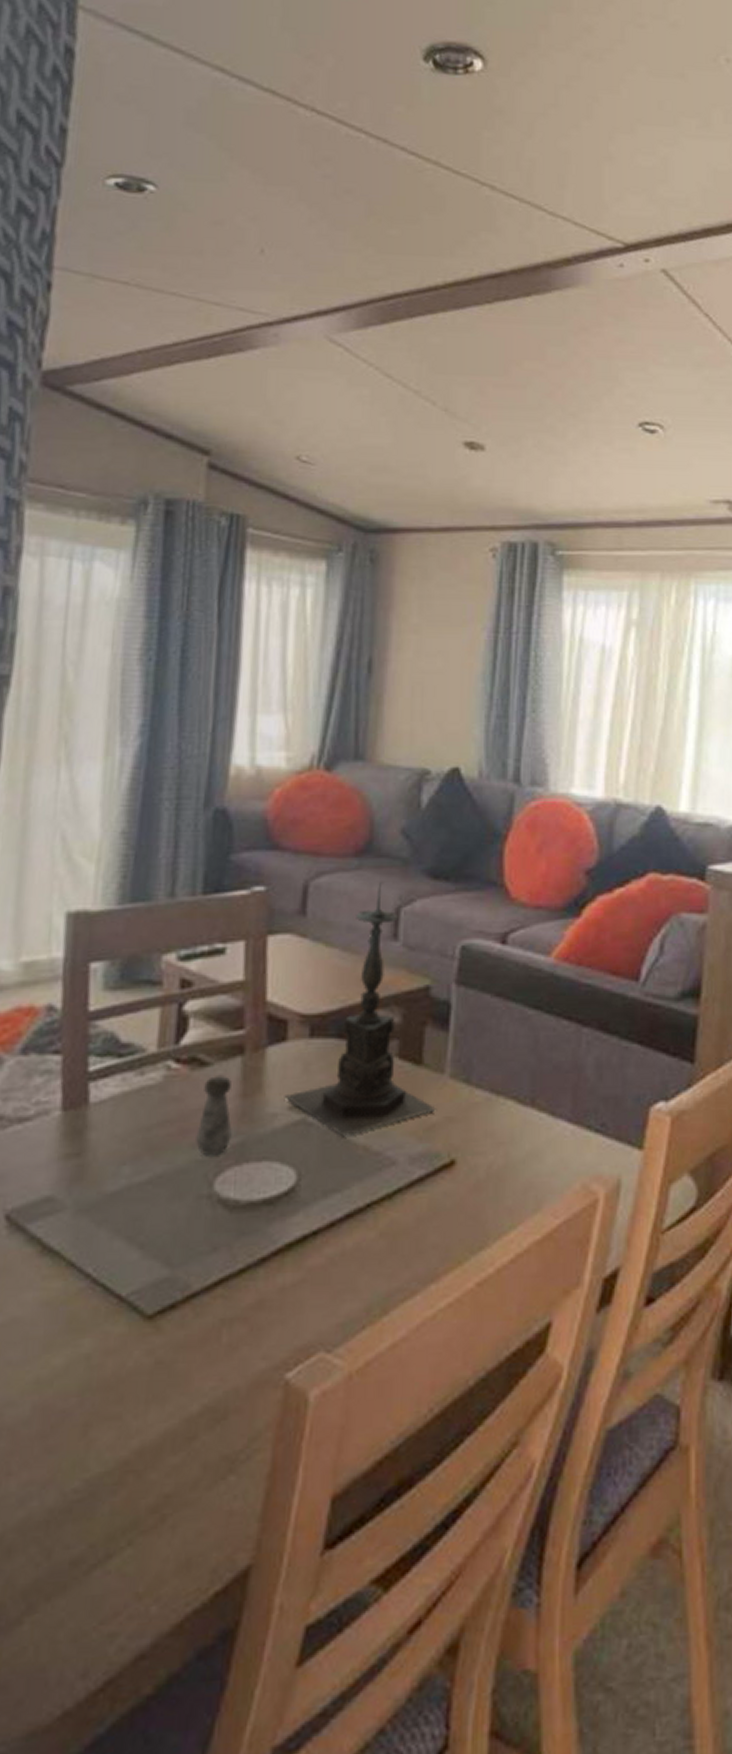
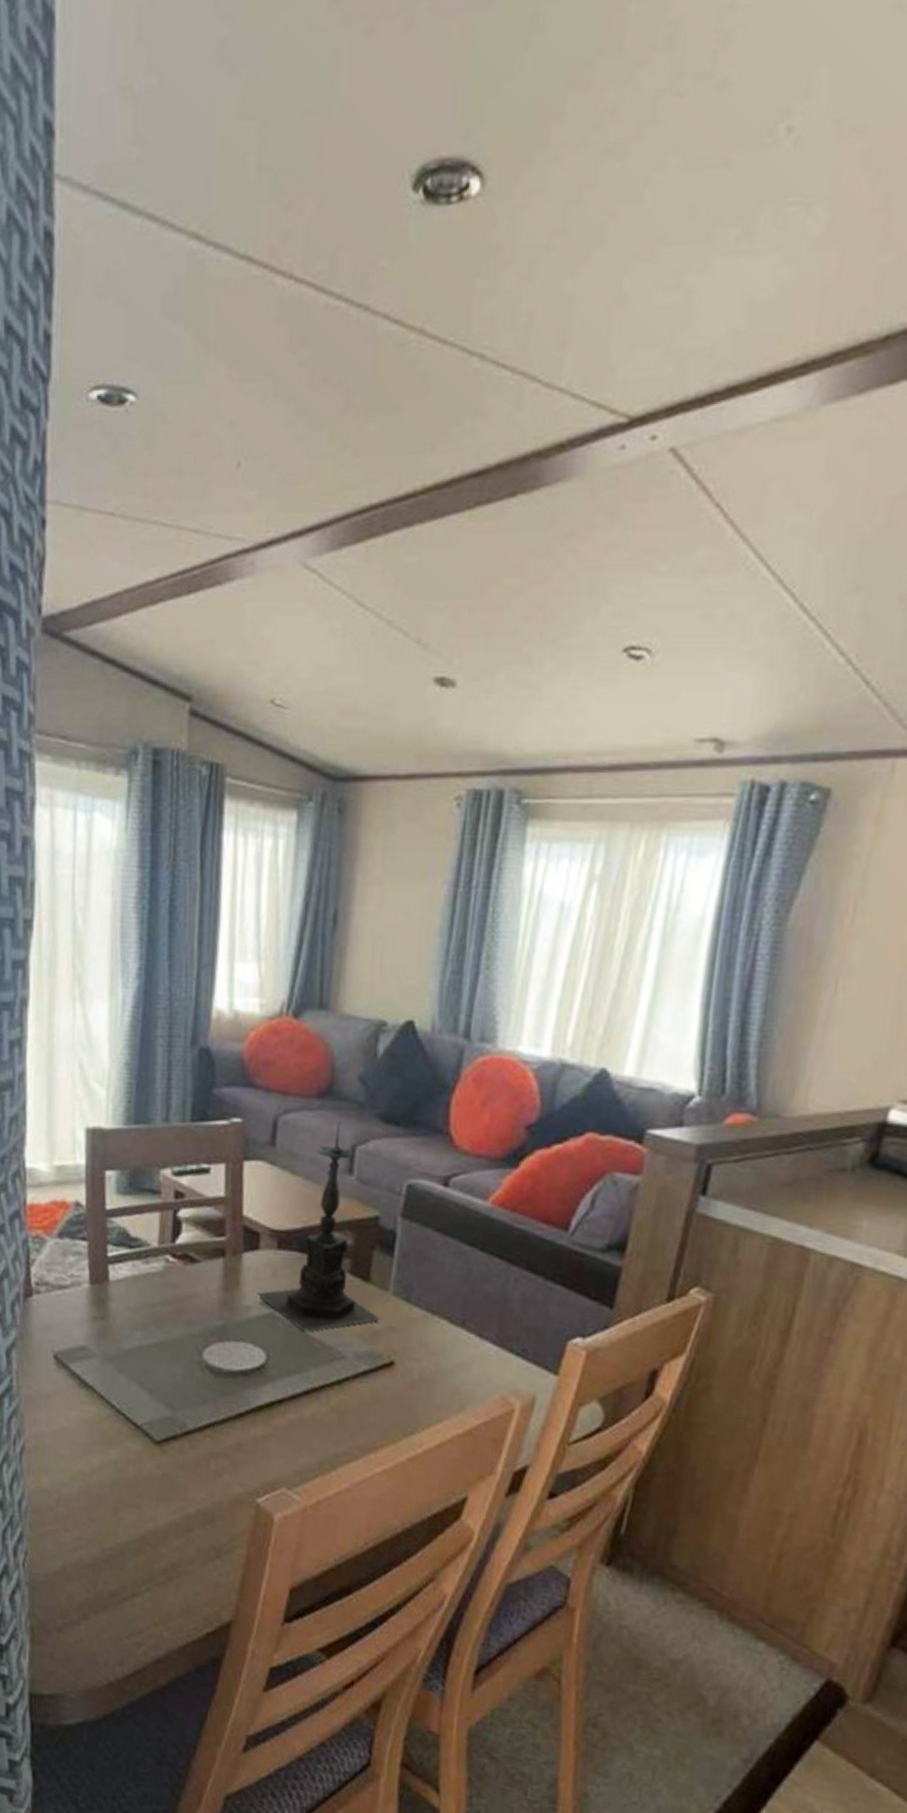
salt shaker: present [196,1074,233,1156] -> none [189,1270,217,1333]

